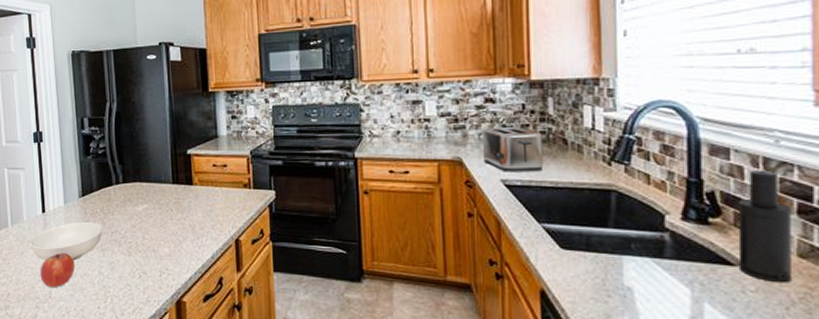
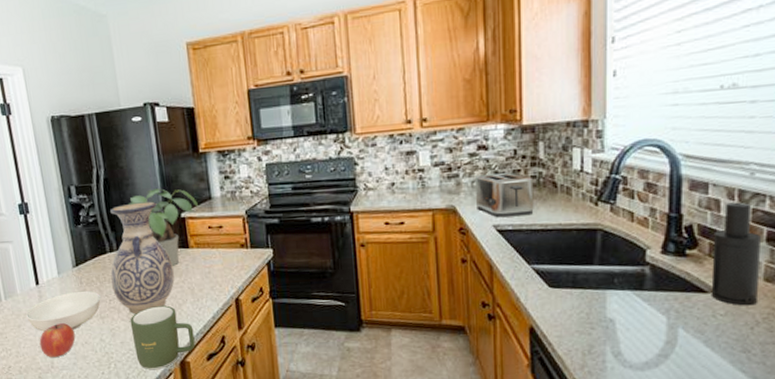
vase: none [114,137,177,249] -> present [110,201,175,315]
mug: none [129,242,193,307] -> present [130,305,195,369]
potted plant: none [137,125,204,202] -> present [128,188,198,266]

